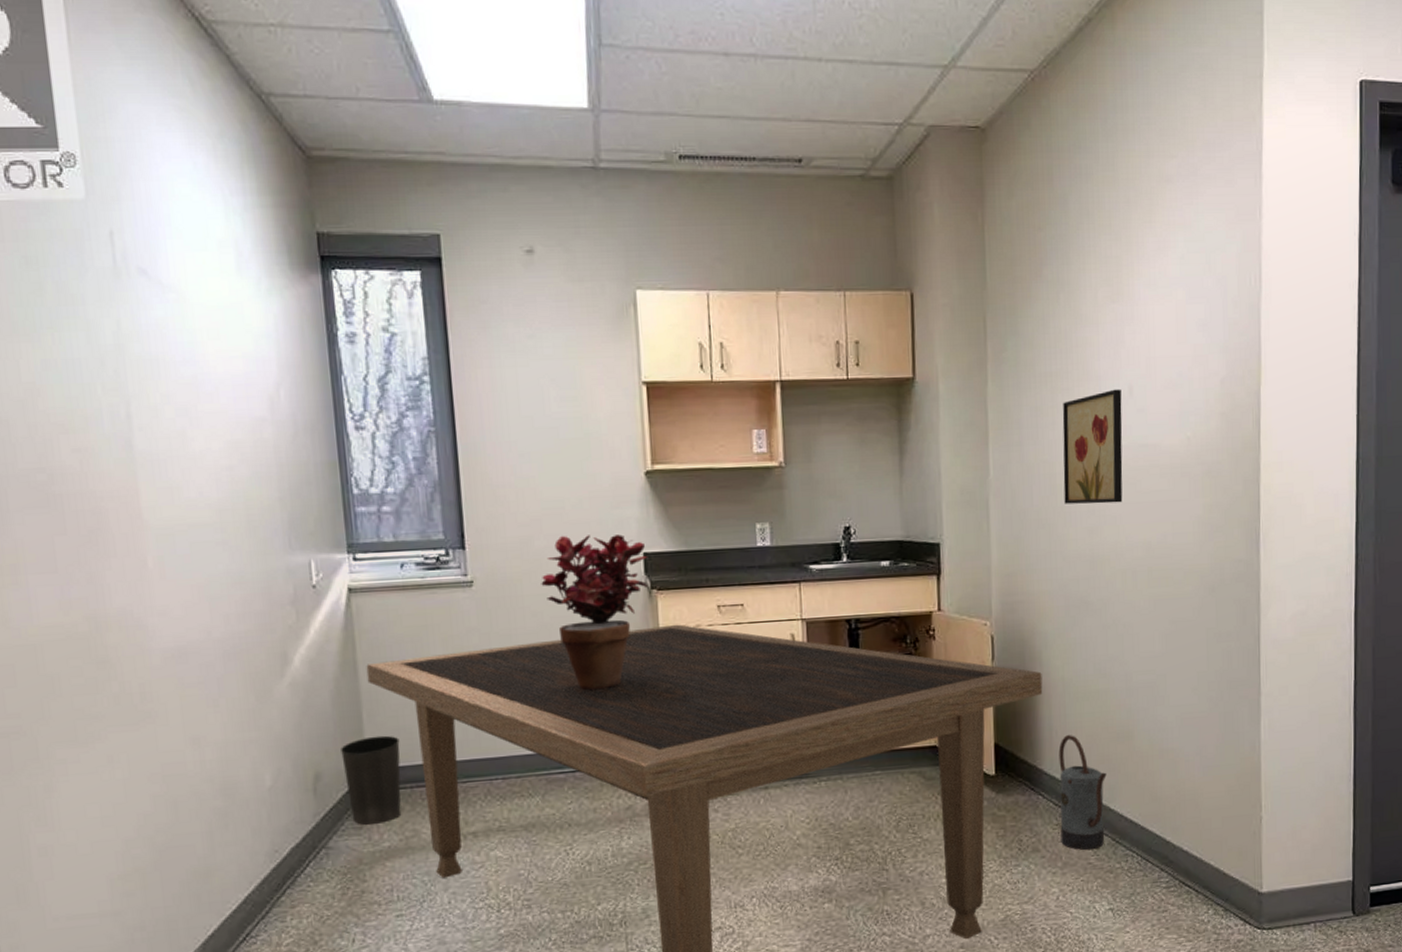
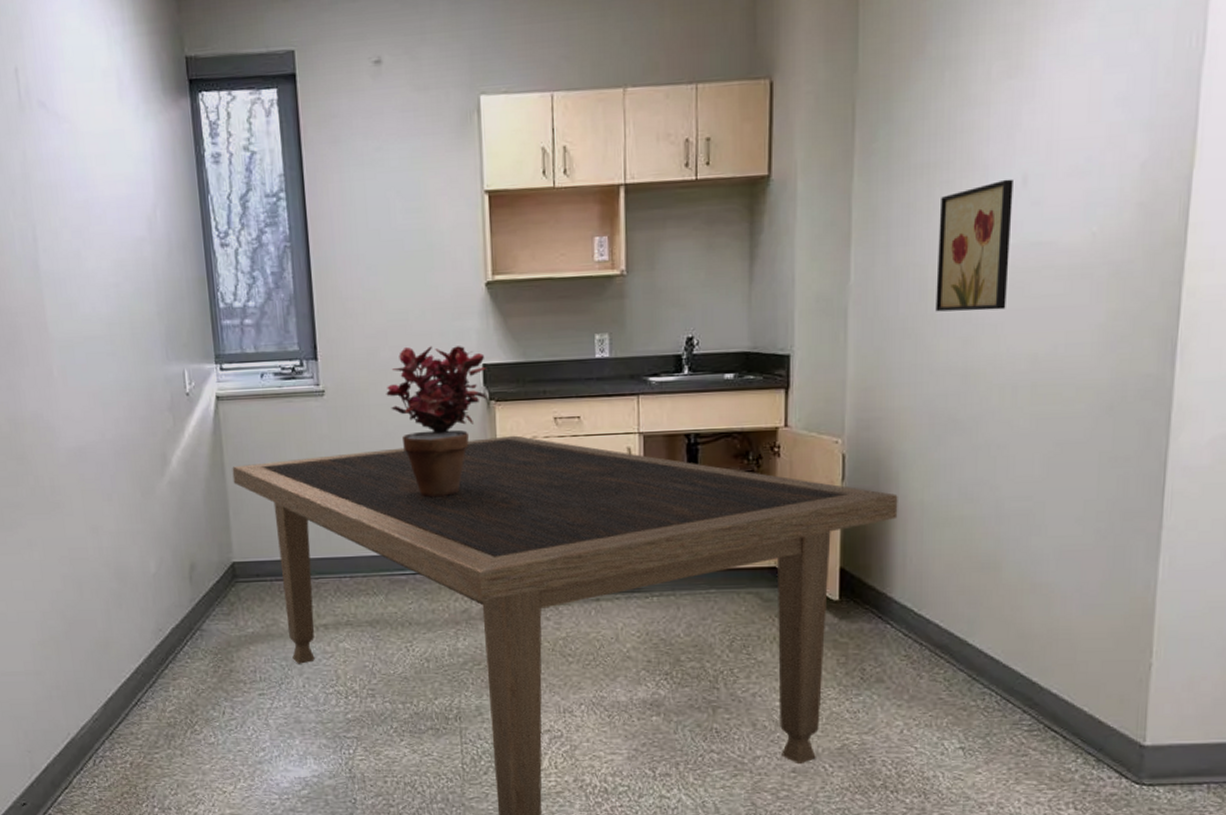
waste basket: present [341,735,402,825] -> none [211,532,263,612]
watering can: present [1058,735,1107,850] -> none [909,563,966,685]

